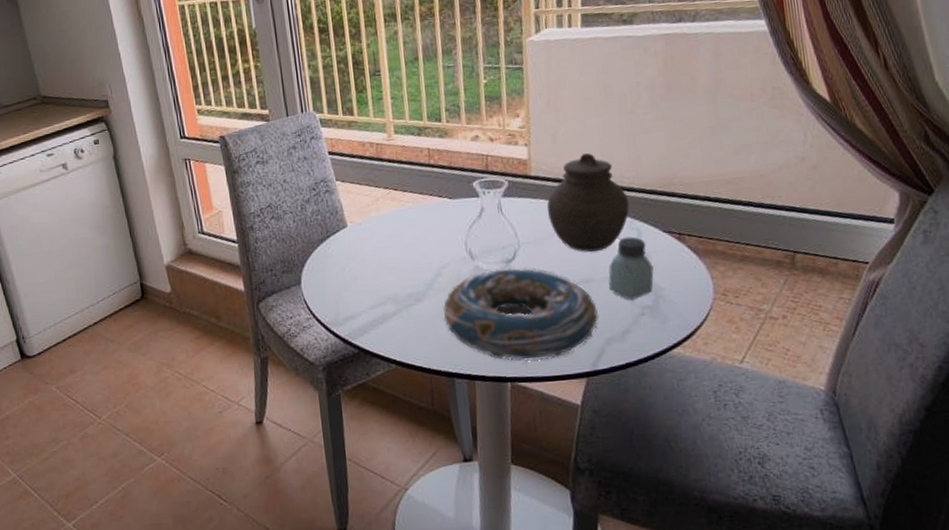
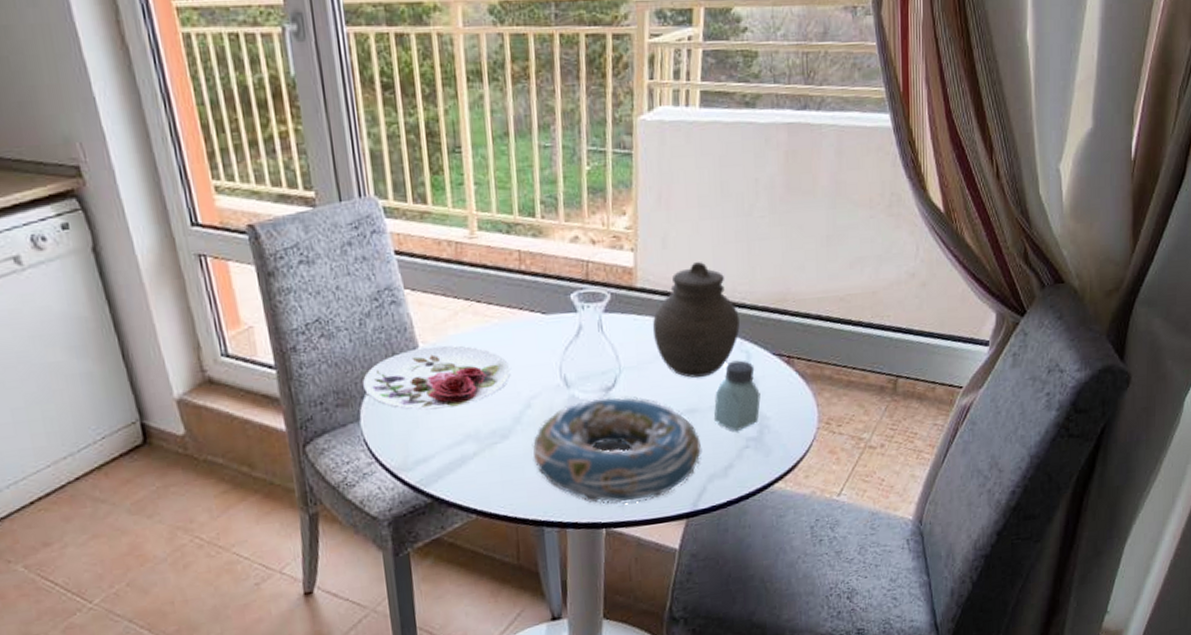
plate: none [303,224,424,277] -> present [363,345,511,411]

